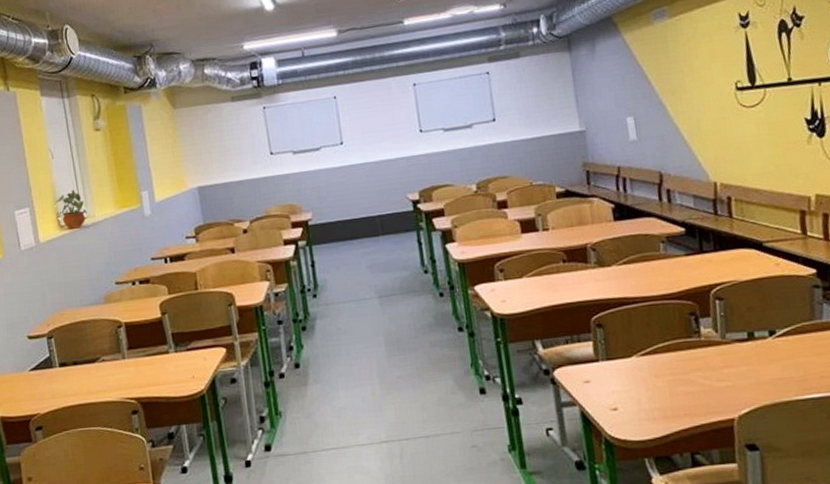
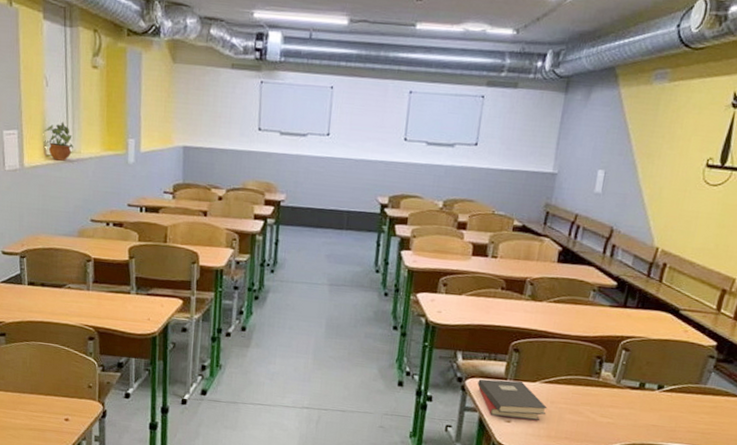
hardback book: none [567,359,654,407] -> present [478,379,548,420]

